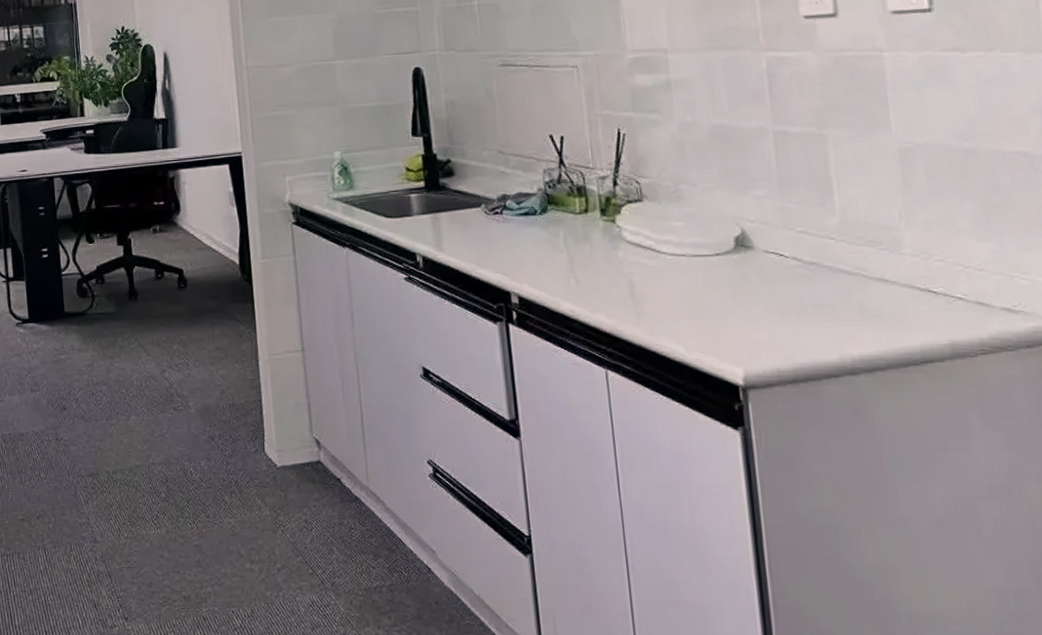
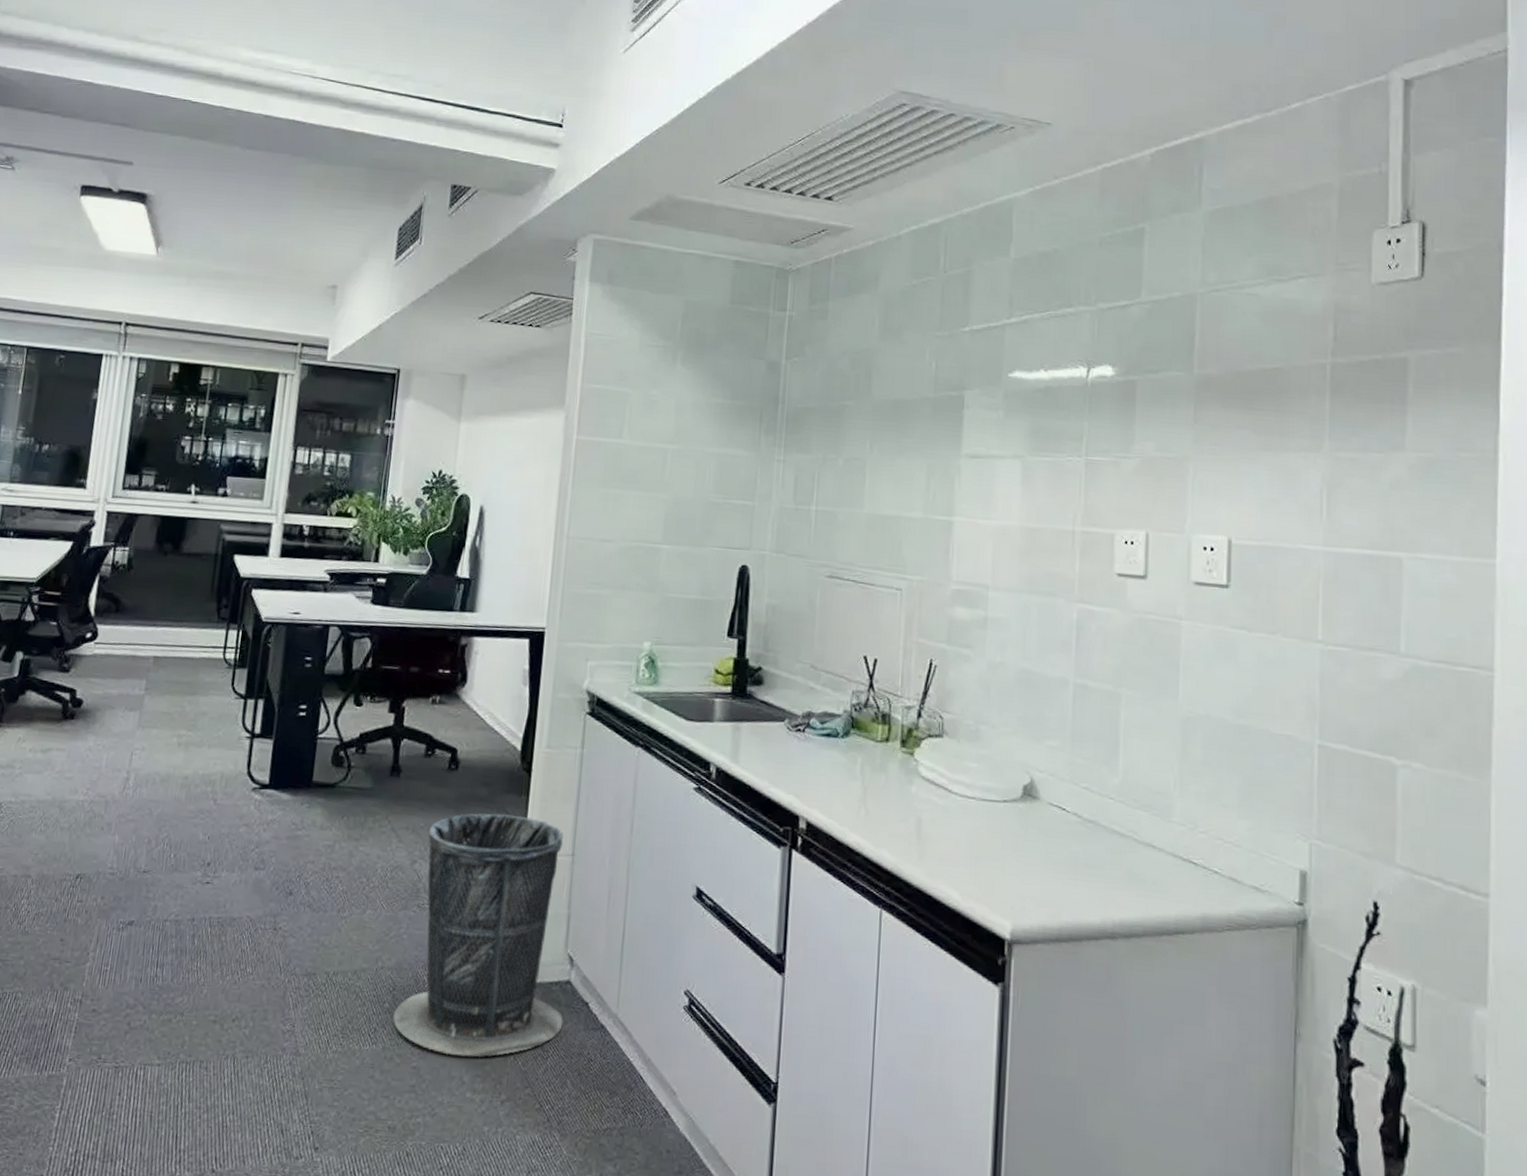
trash can: none [170,321,321,534] -> present [393,813,564,1058]

